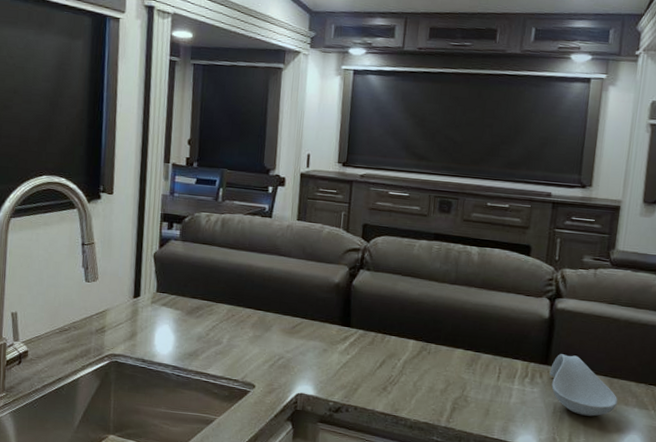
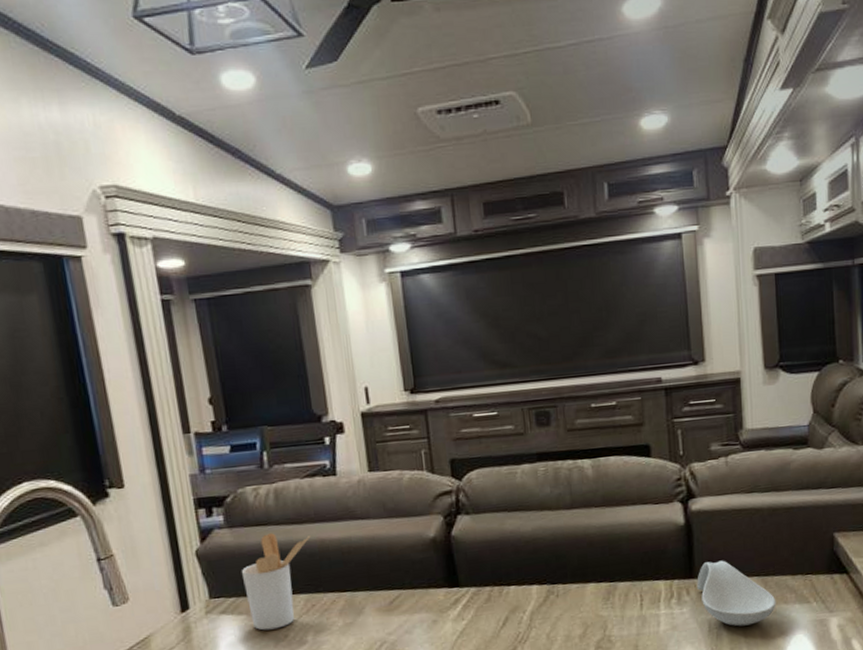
utensil holder: none [184,252,242,327] -> present [241,533,311,631]

